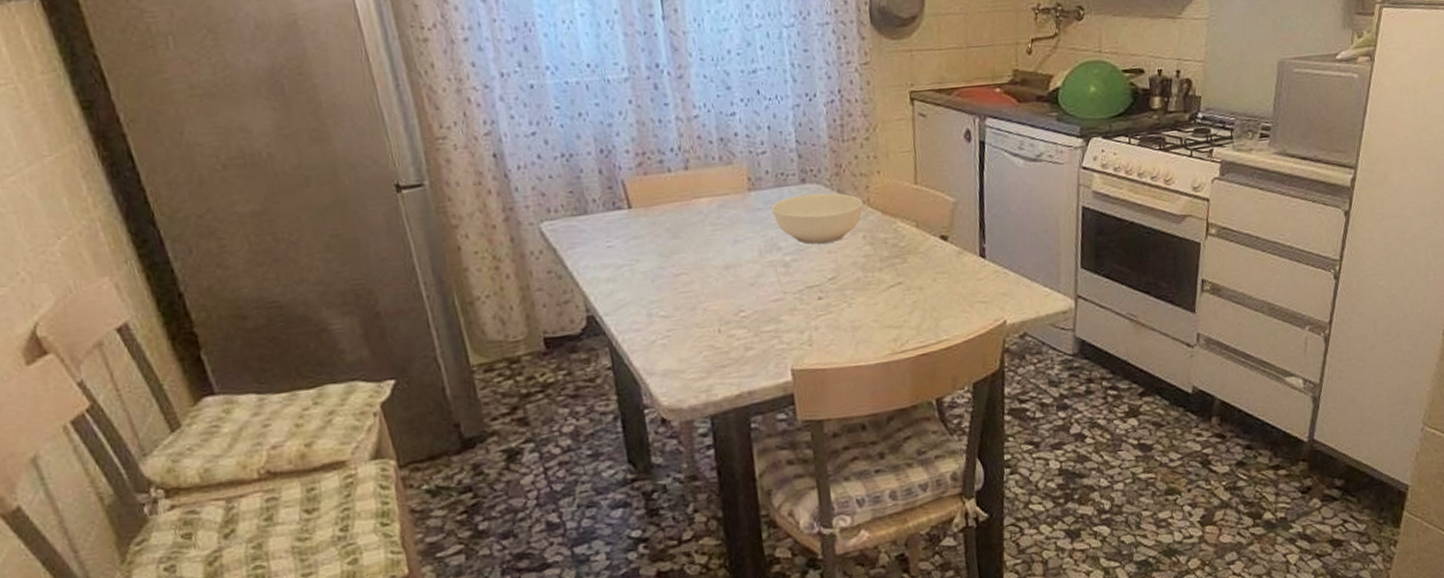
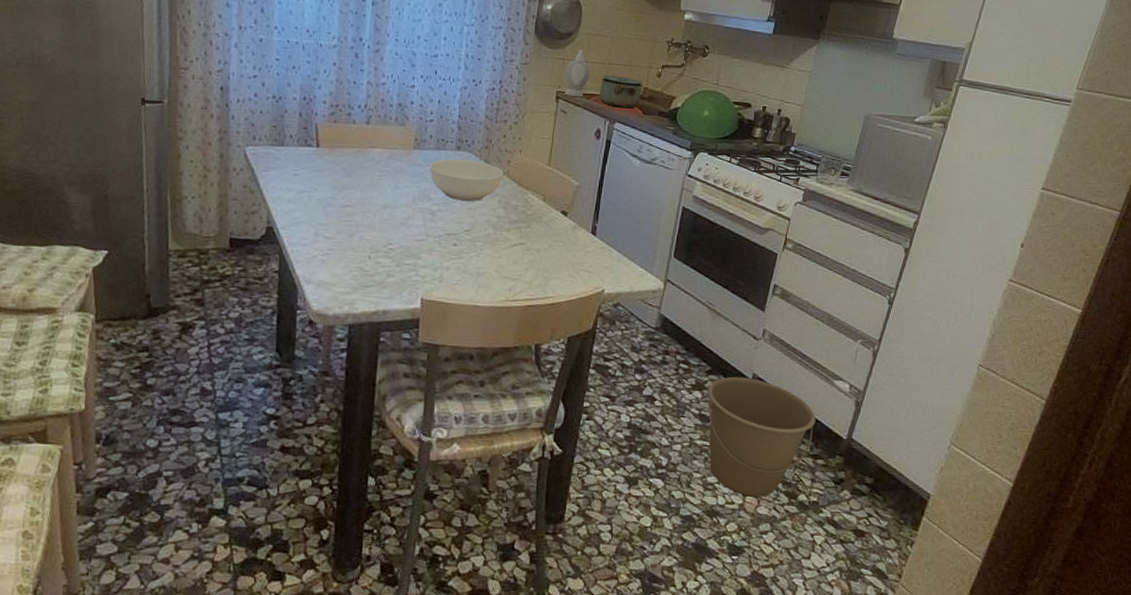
soap bottle: none [915,35,947,96] -> present [564,50,590,98]
cooking pot: none [961,60,1012,100] -> present [599,75,644,109]
bucket: none [1143,392,1271,526] -> present [707,376,816,497]

